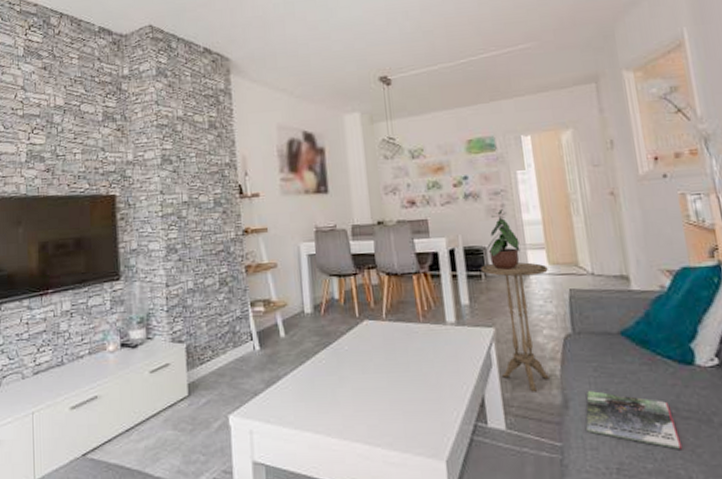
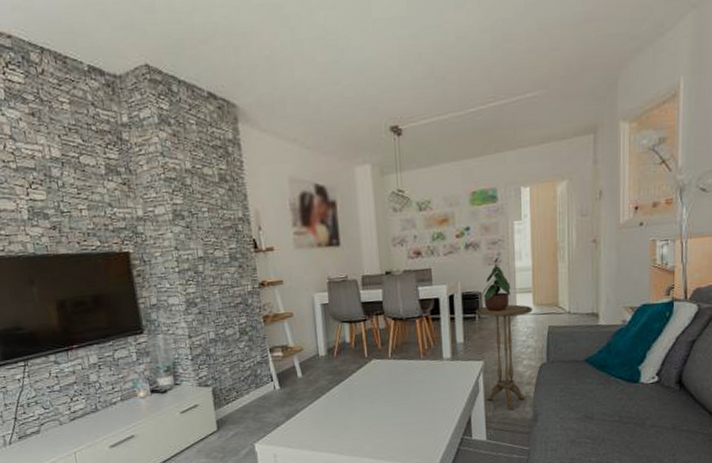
magazine: present [586,391,683,450] -> none [550,407,620,447]

